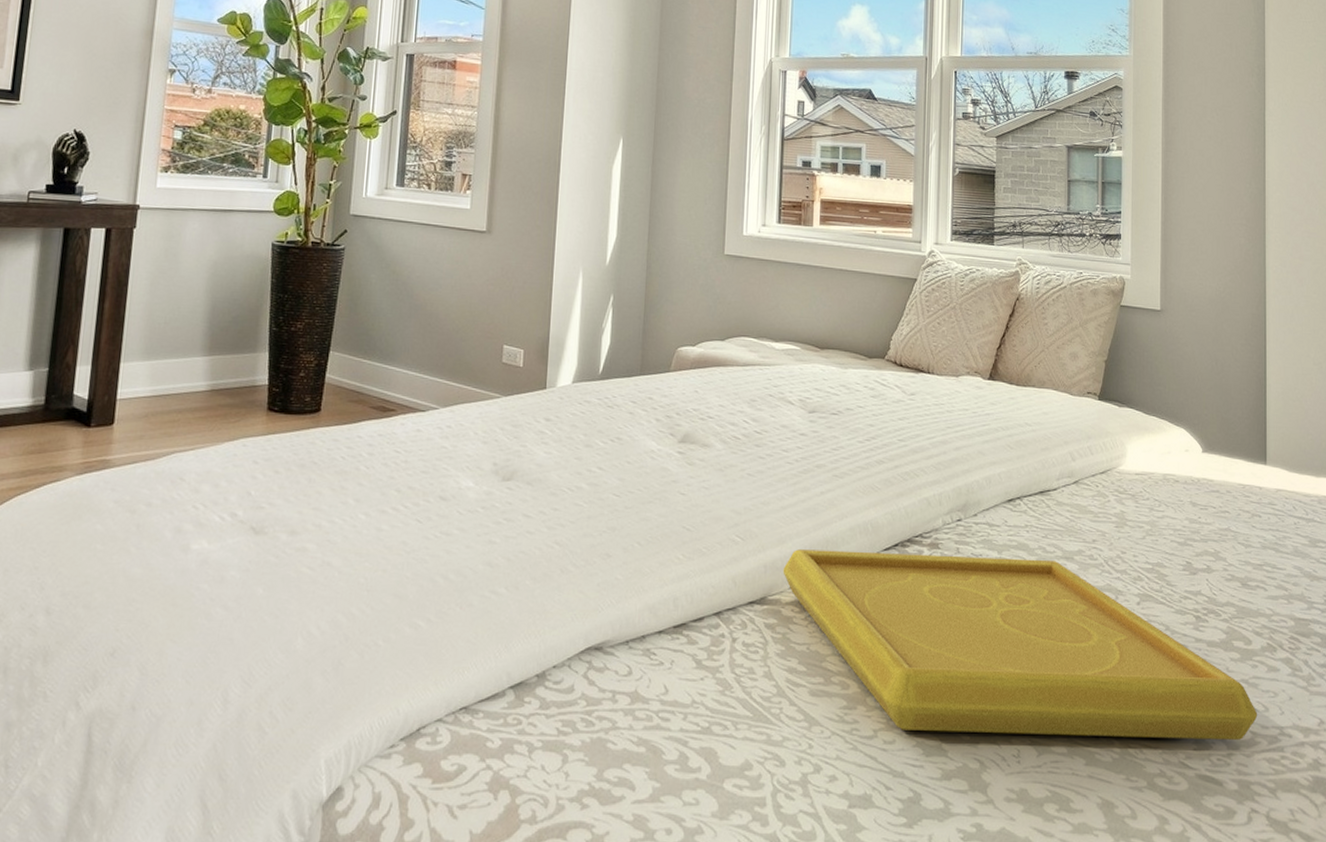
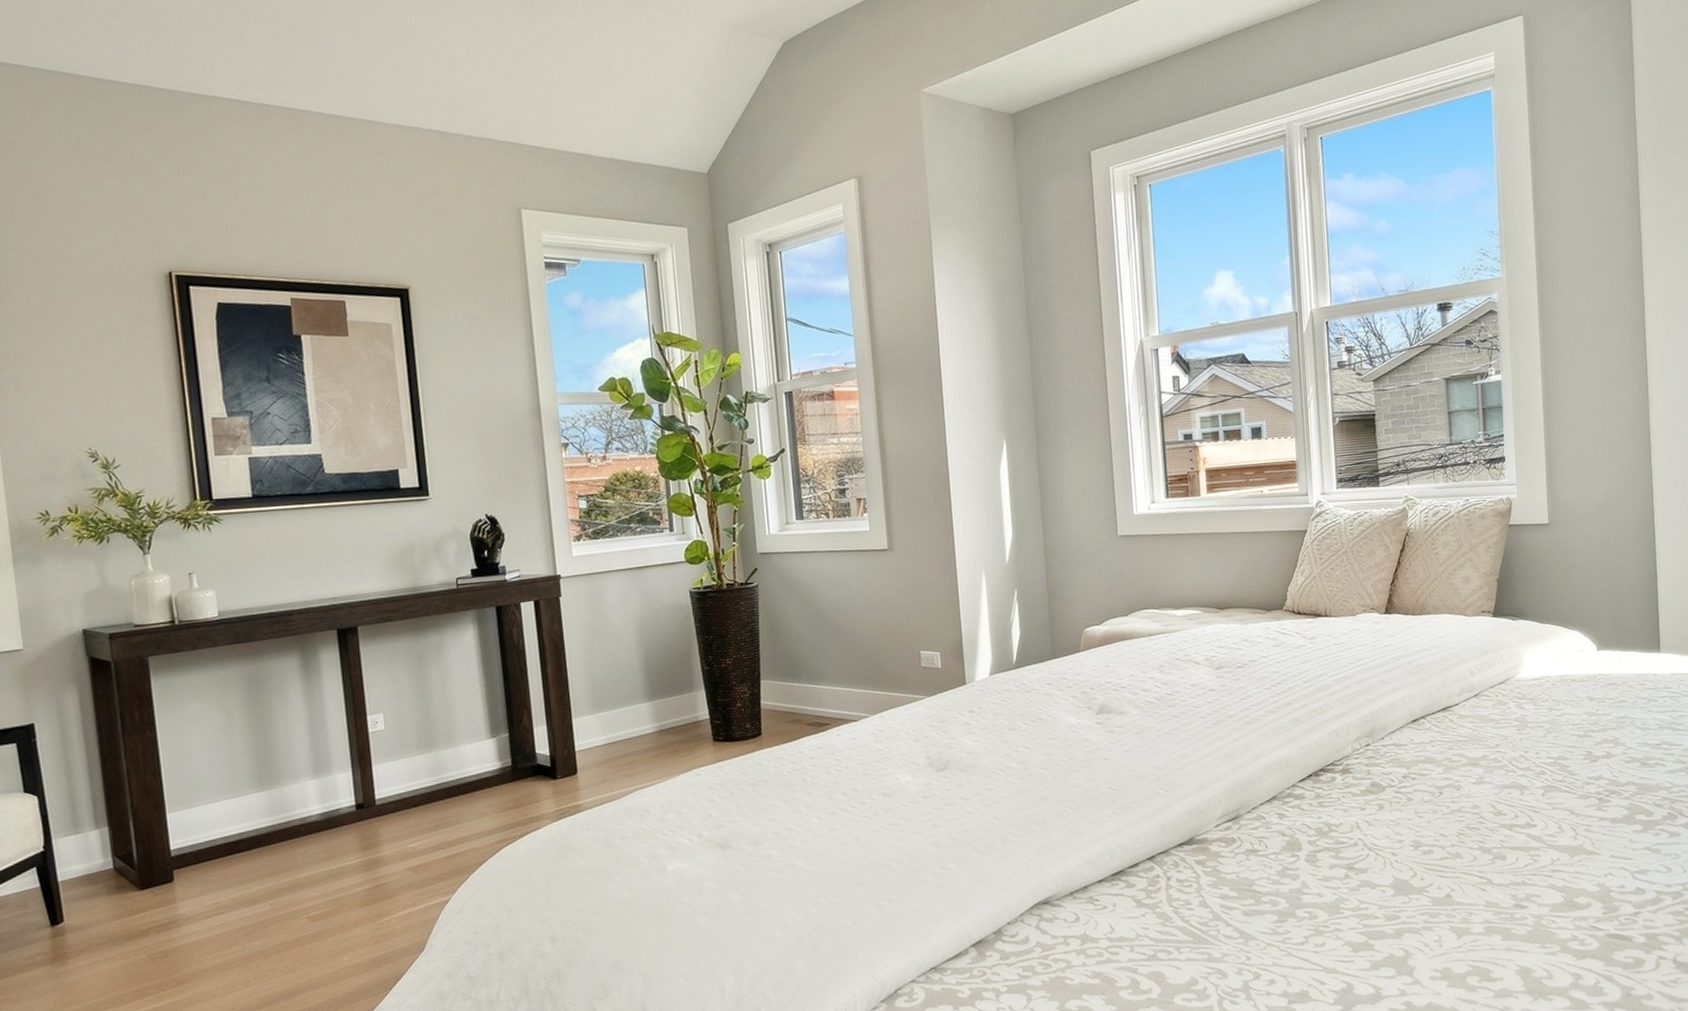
serving tray: present [783,549,1258,740] -> none [1206,768,1662,933]

